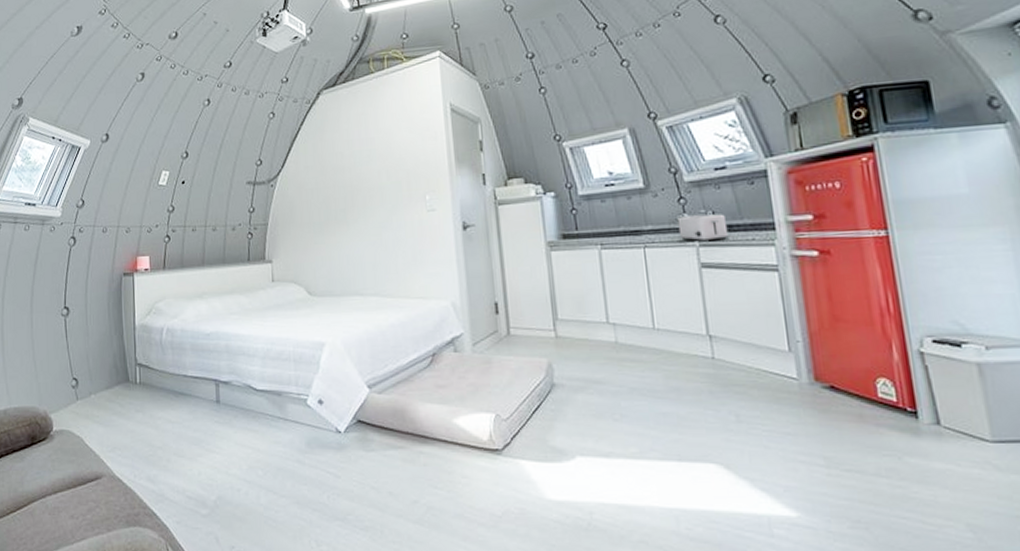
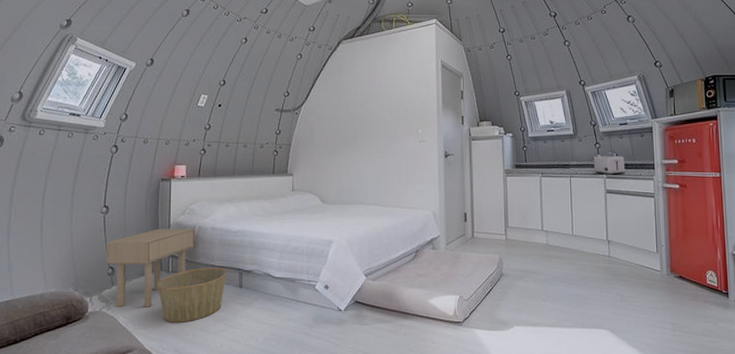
side table: none [69,331,163,426] -> present [107,228,194,307]
basket: none [124,377,202,447] -> present [157,267,227,324]

